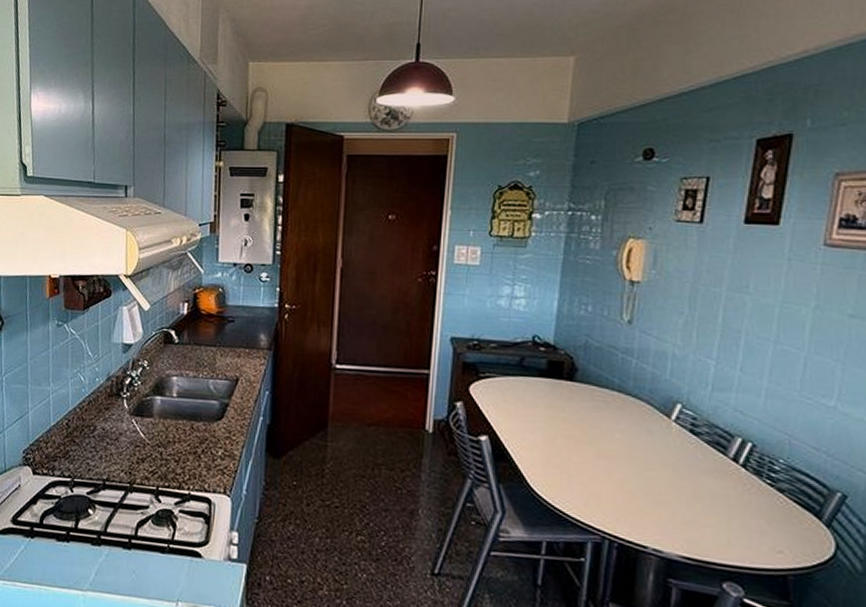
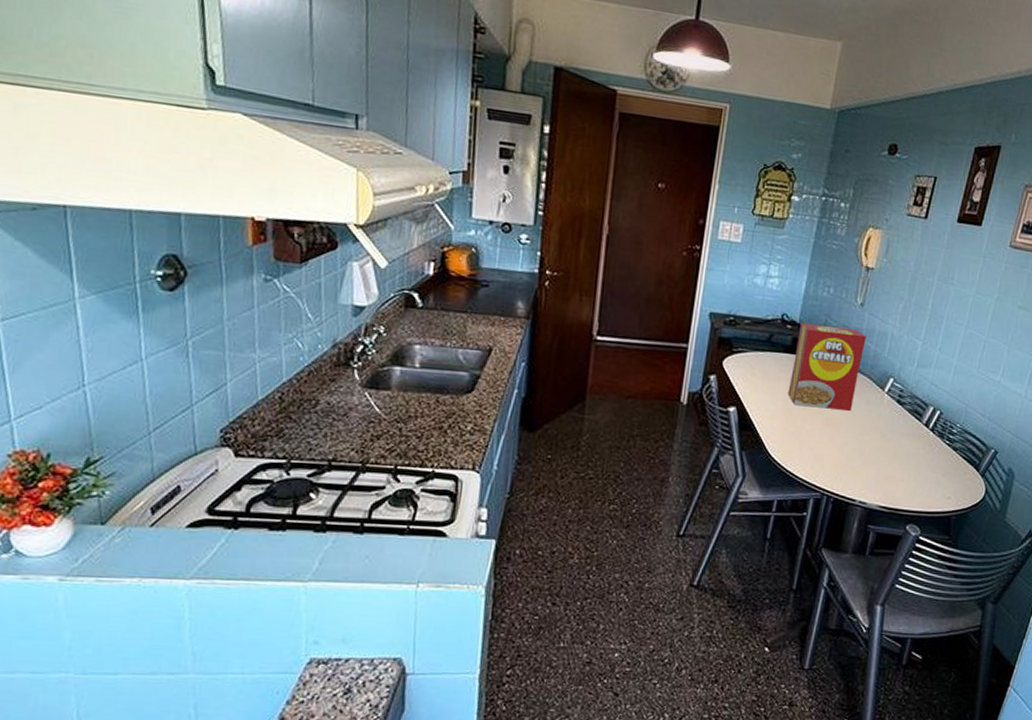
cereal box: none [548,344,639,441] -> present [788,322,866,411]

